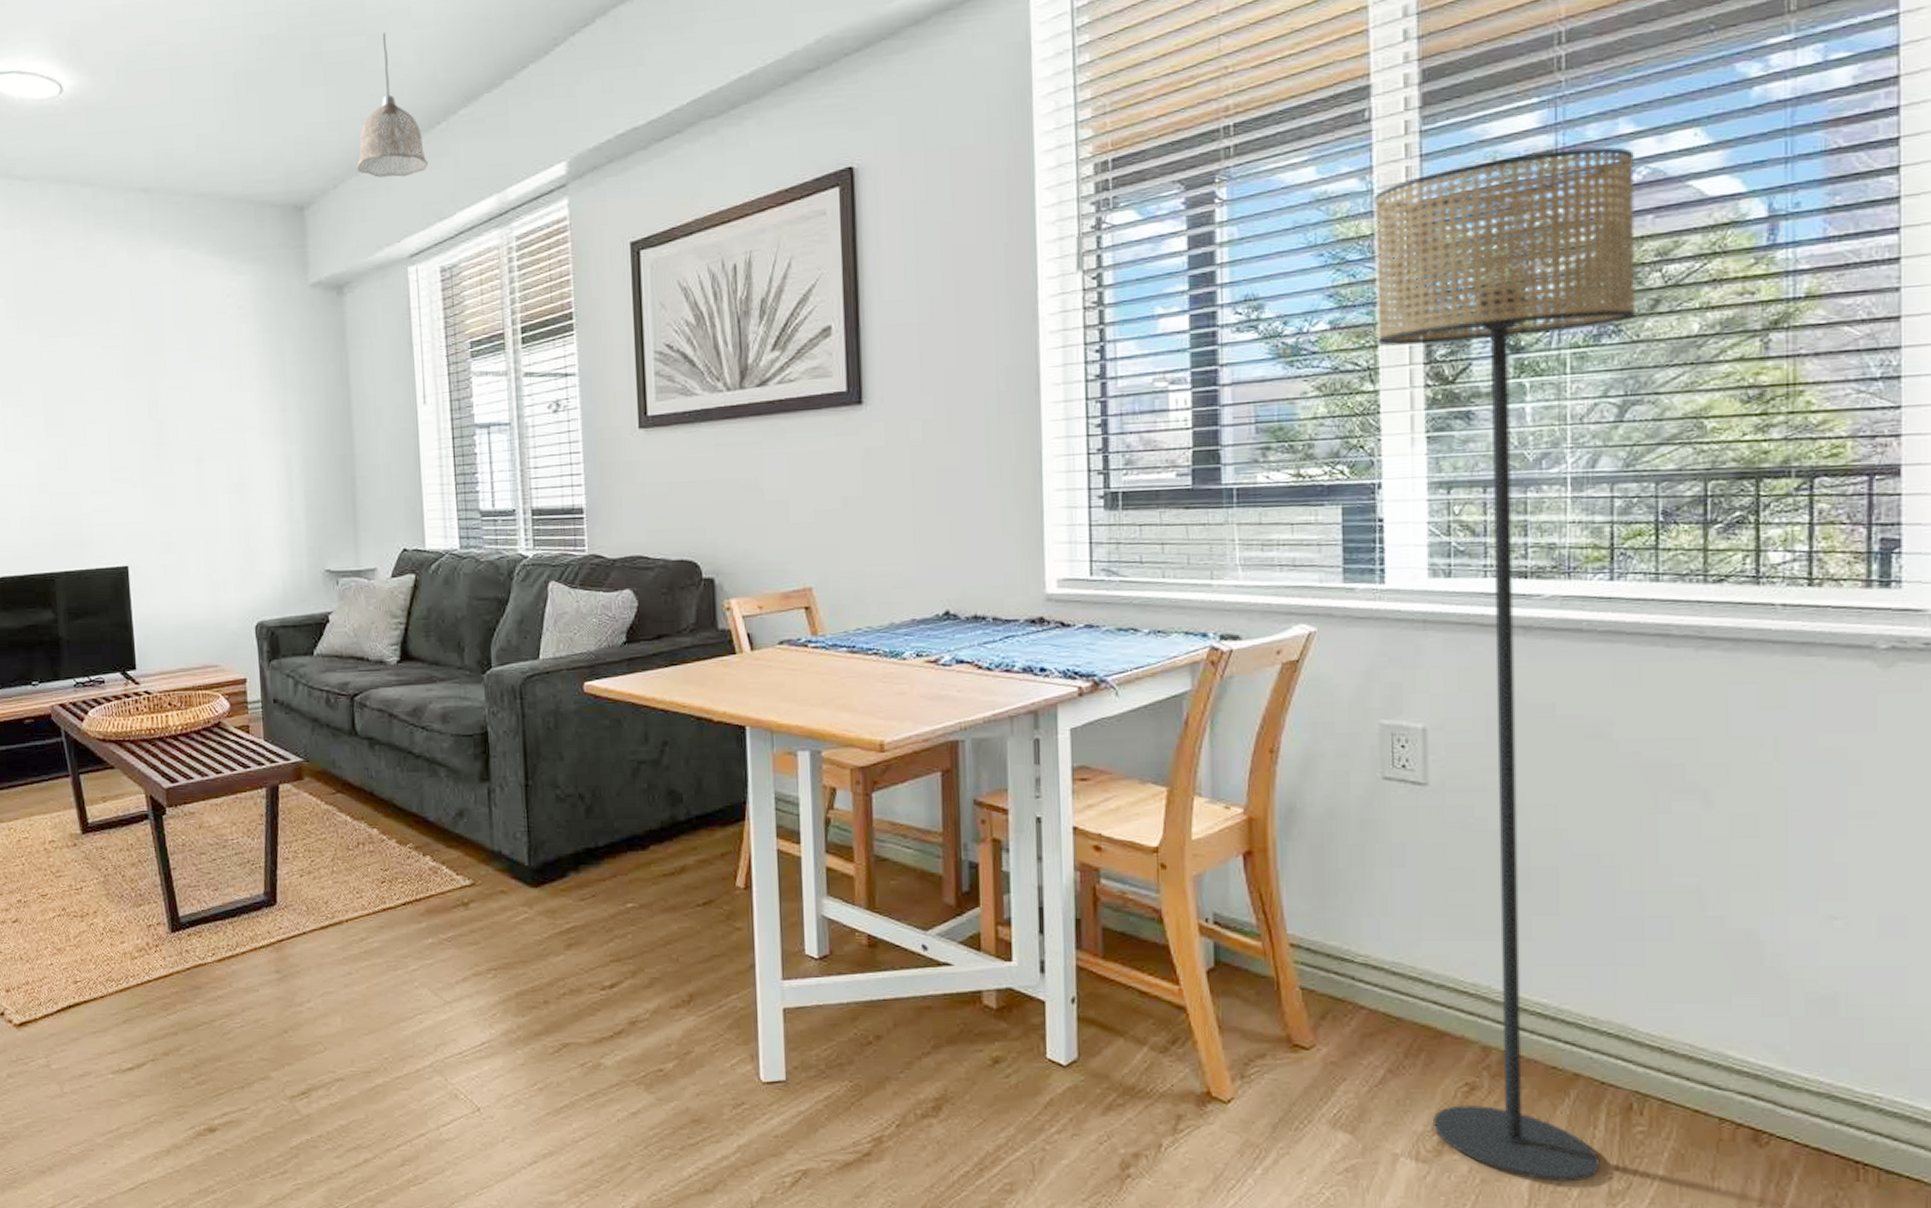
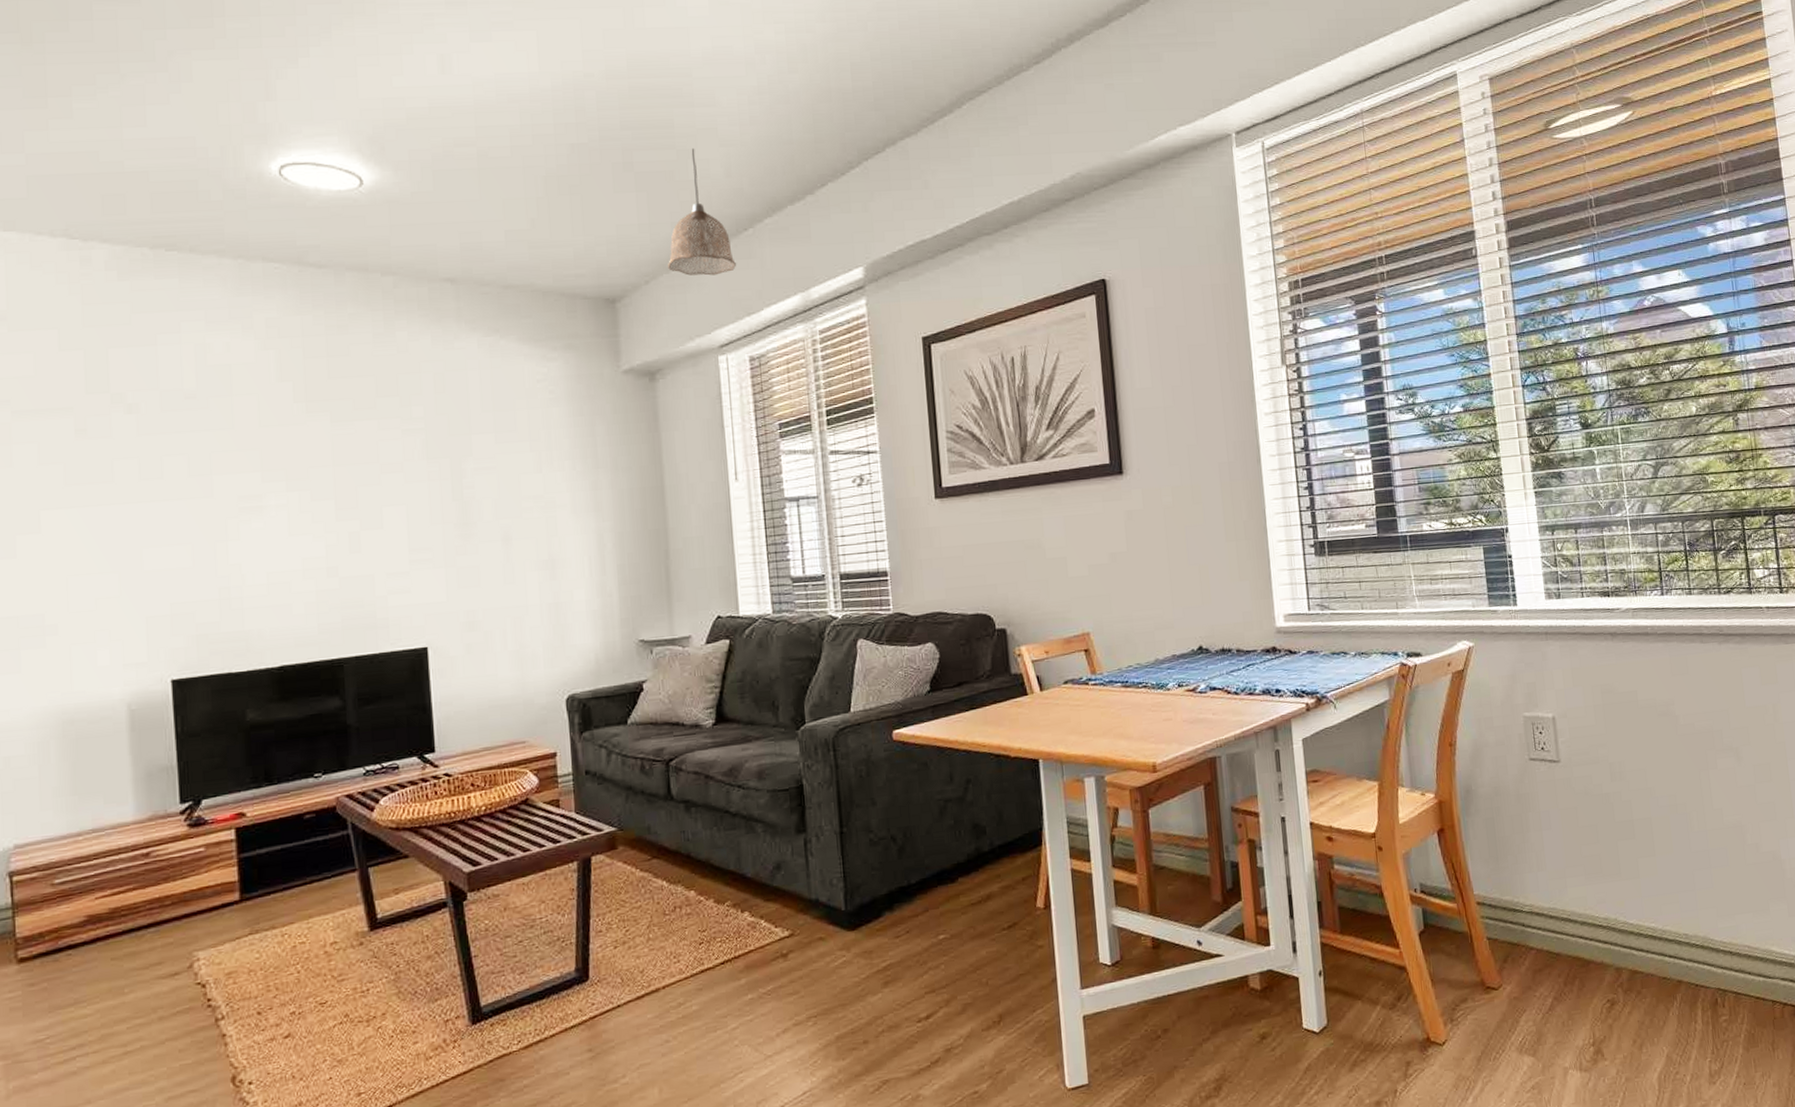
floor lamp: present [1374,147,1638,1182] -> none [1484,281,1702,1072]

